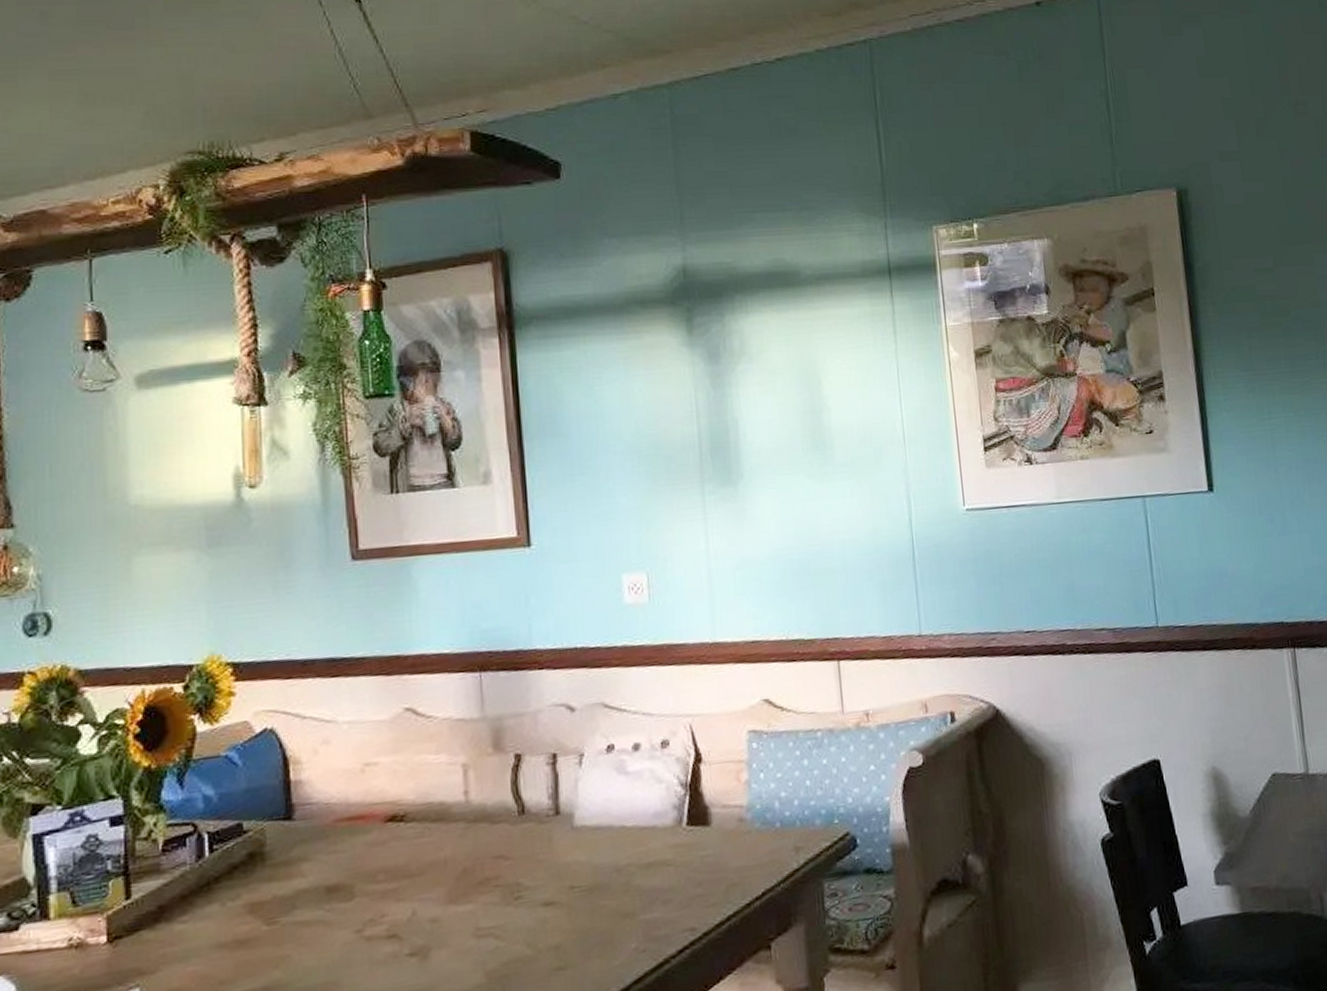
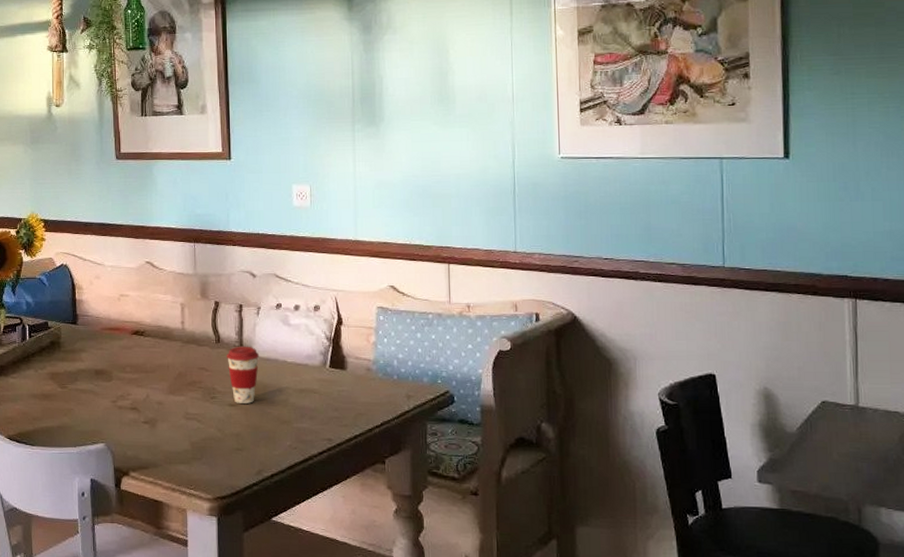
coffee cup: none [534,813,586,900] -> present [226,346,260,405]

